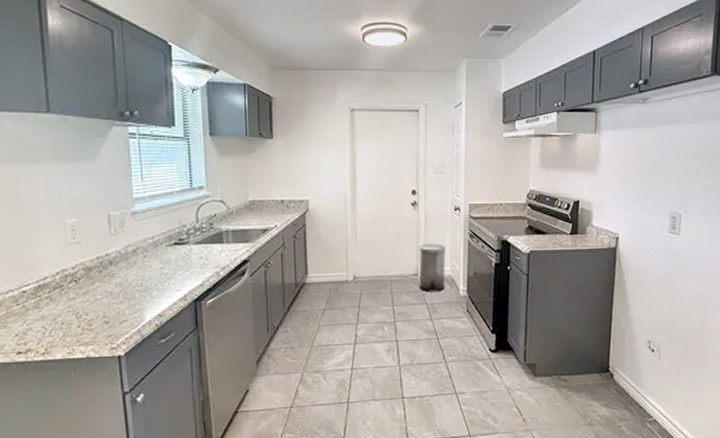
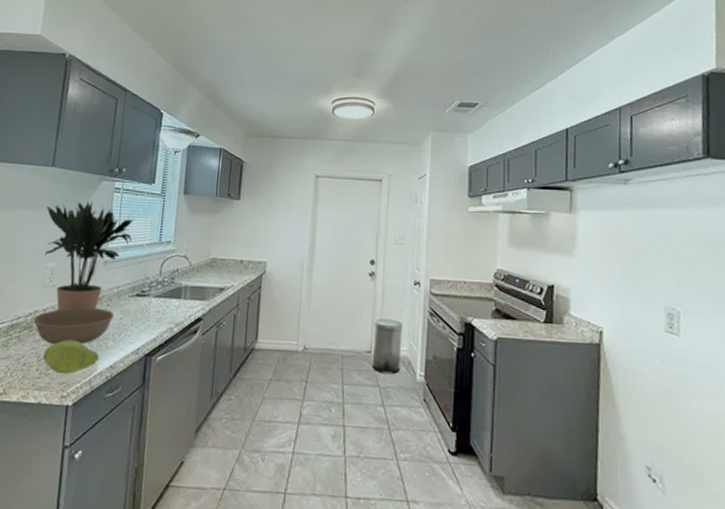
potted plant: none [51,149,158,267] -> present [44,201,134,311]
bowl: none [63,260,154,300] -> present [33,307,115,345]
fruit: none [83,293,145,328] -> present [43,339,99,375]

